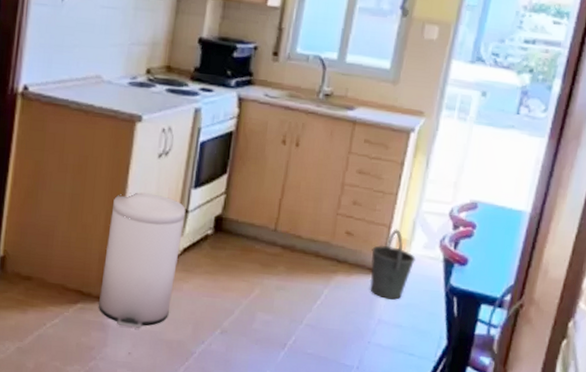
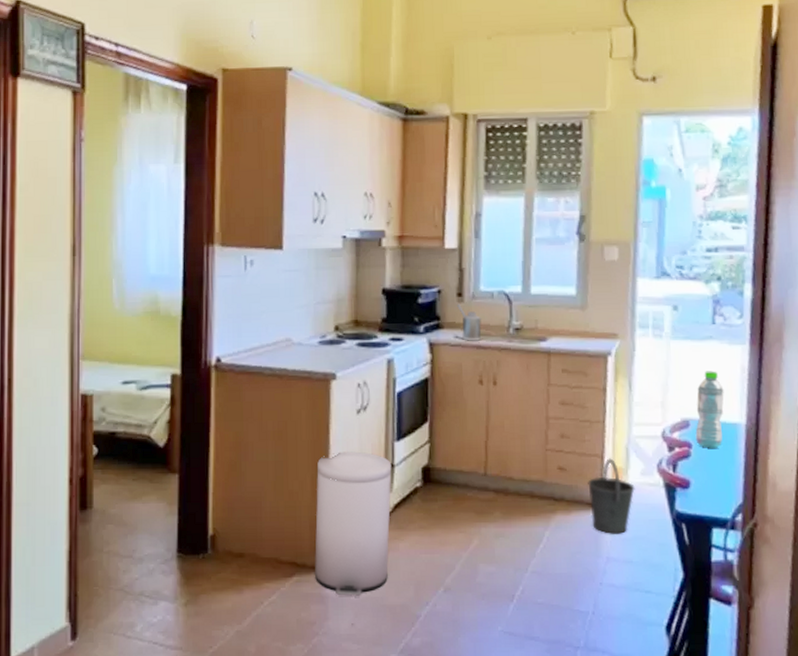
soap dispenser: none [271,62,293,102] -> present [457,303,482,341]
water bottle: none [480,158,516,232] -> present [695,371,724,448]

